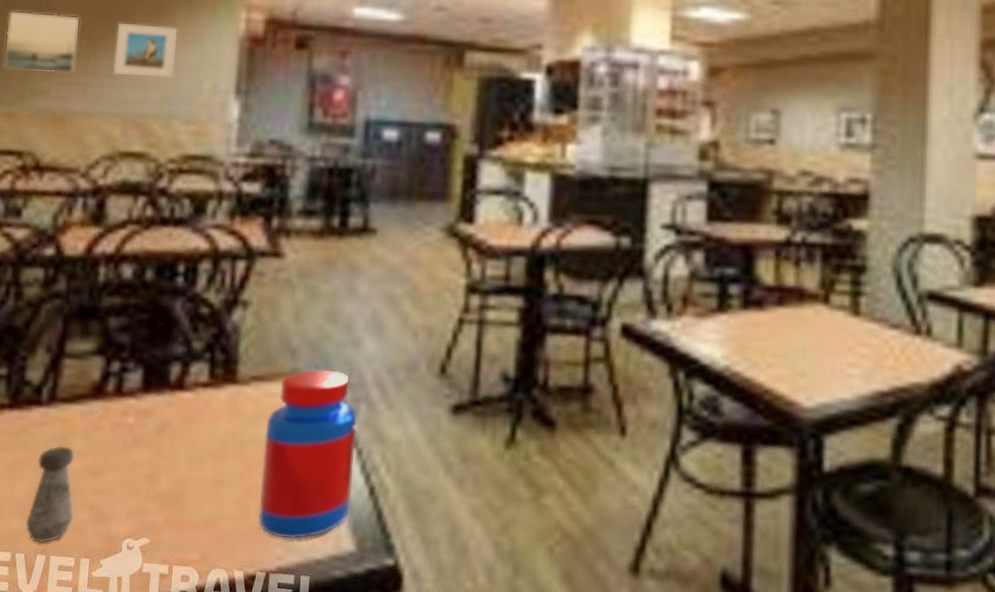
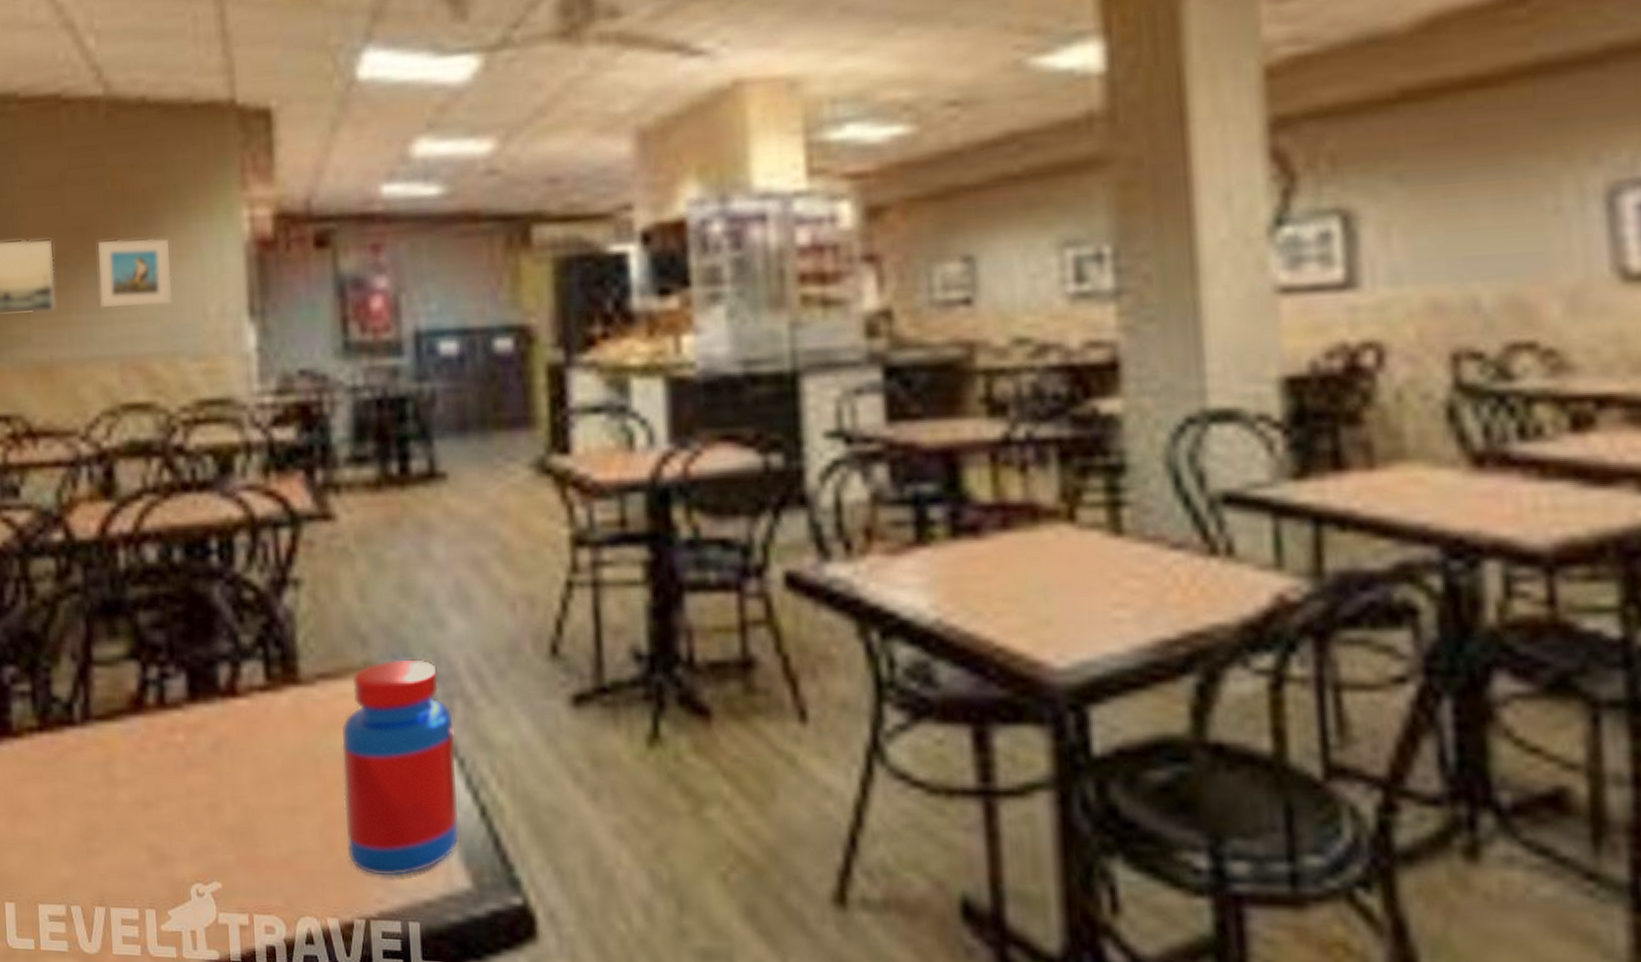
salt shaker: present [25,445,74,543] -> none [76,773,131,892]

